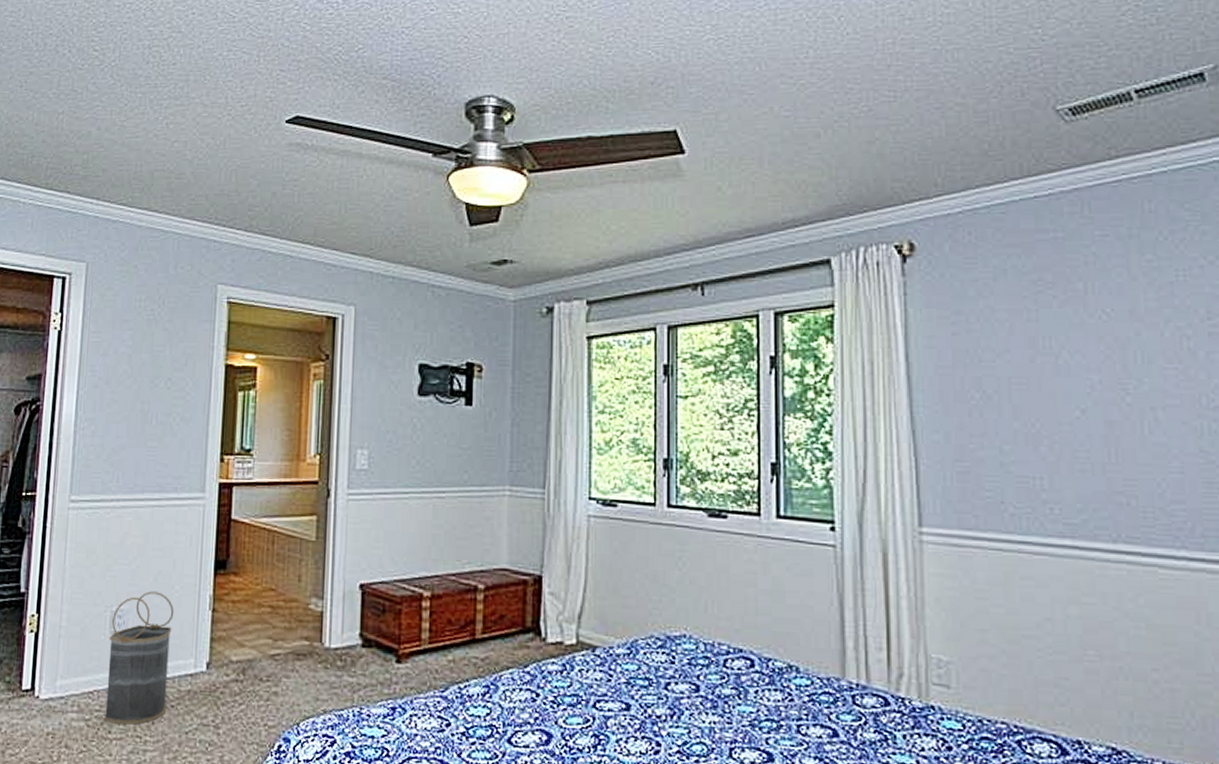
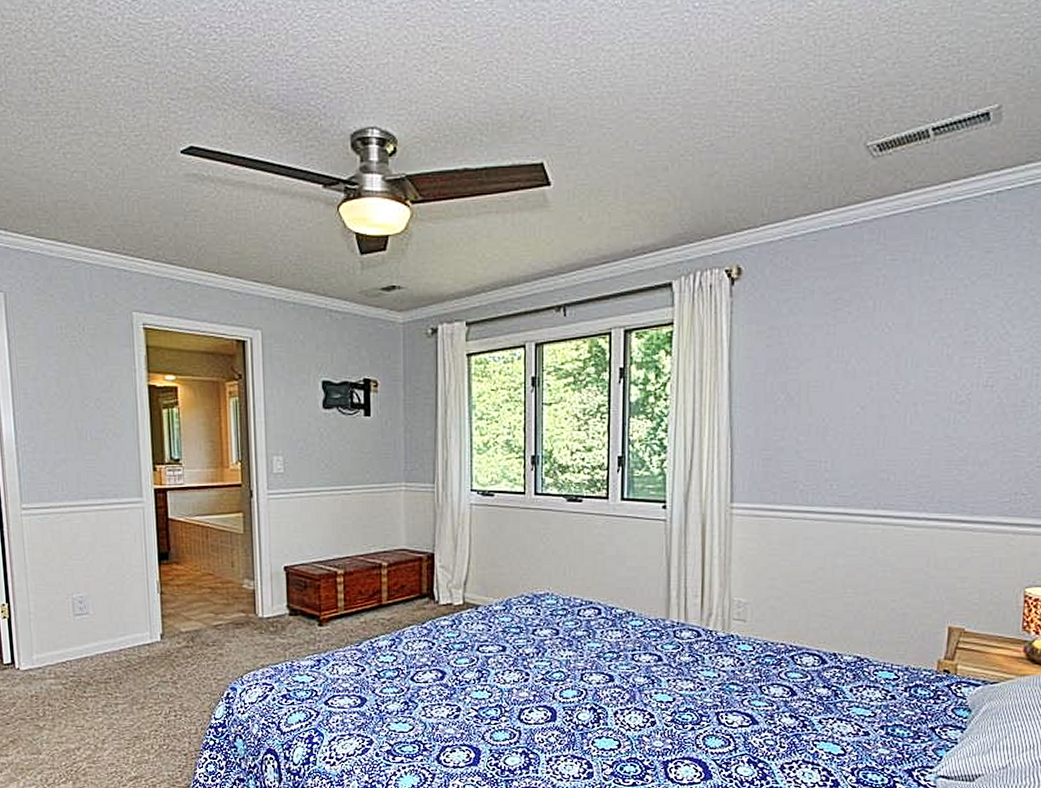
basket: present [103,591,174,725] -> none [73,580,131,685]

